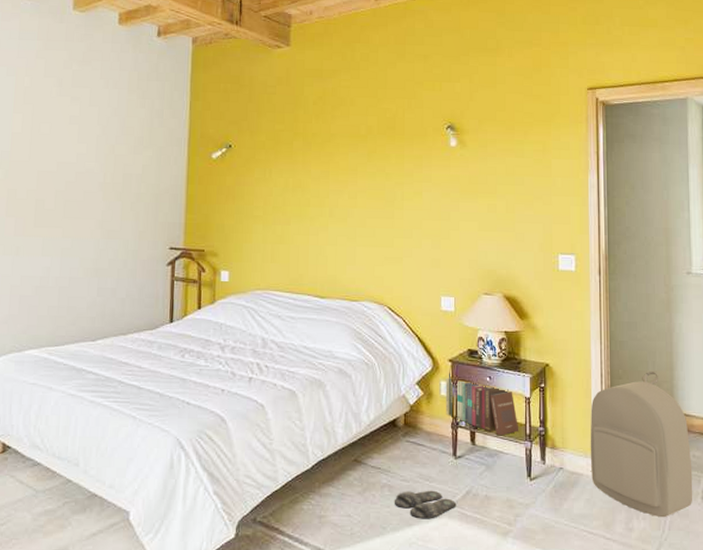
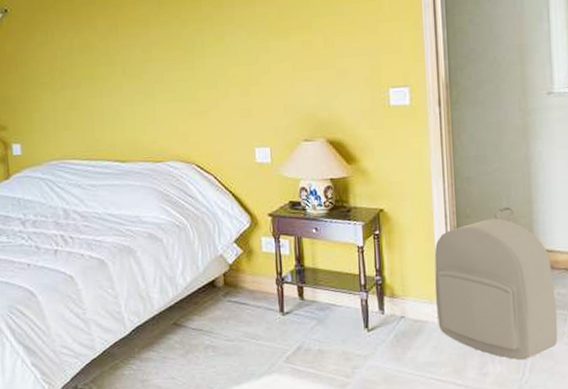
slippers: present [395,490,457,519] -> none [220,348,288,377]
books: present [445,373,519,436] -> none [266,228,353,289]

